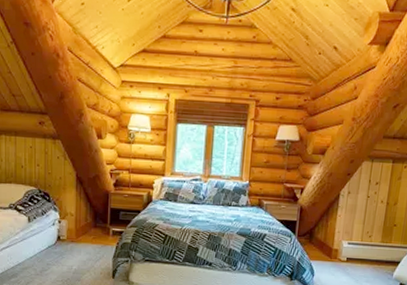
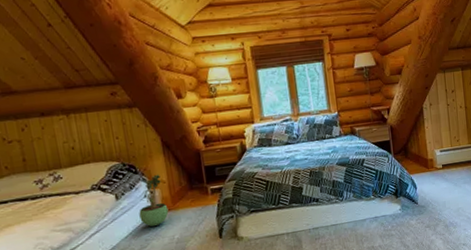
potted plant: none [46,206,72,253] -> present [139,174,169,227]

